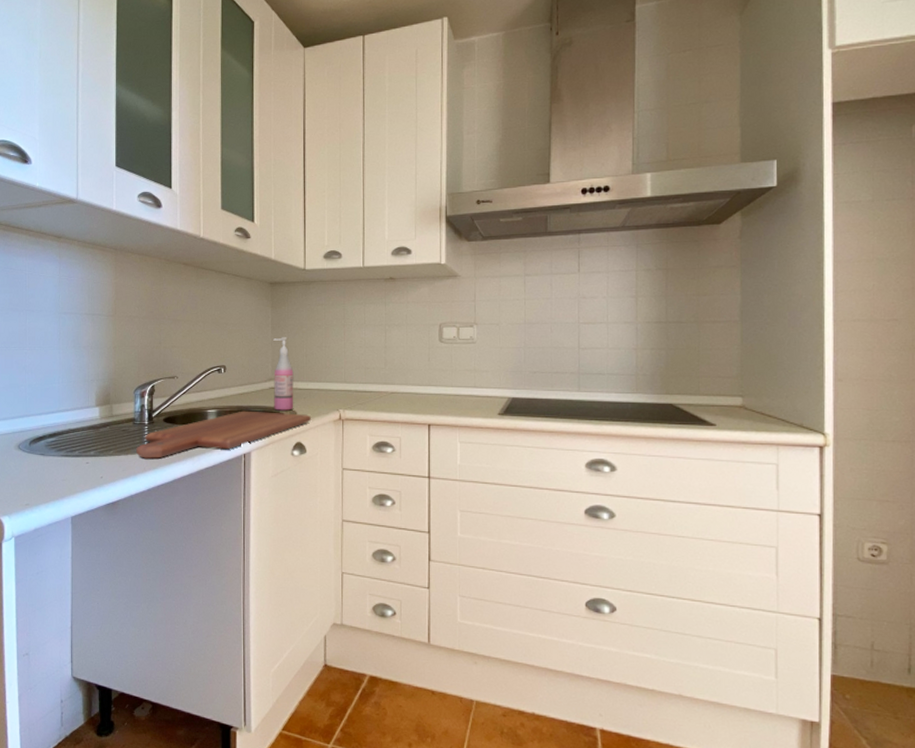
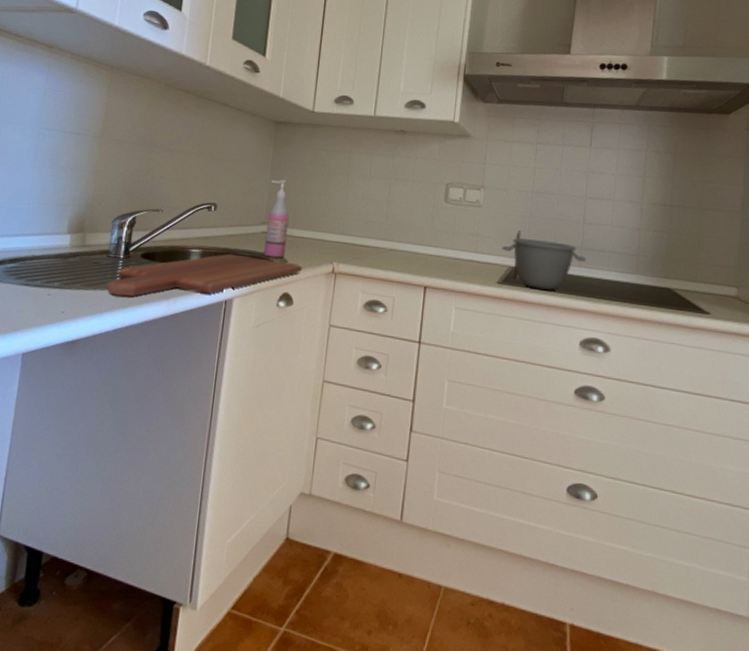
cooking pot: none [500,362,585,416] -> present [502,230,587,290]

